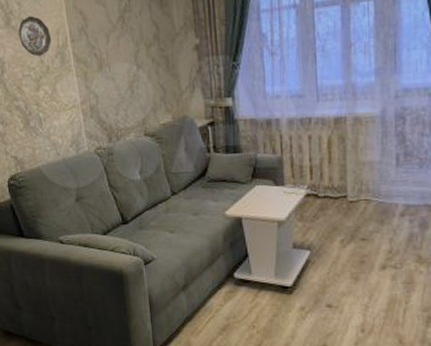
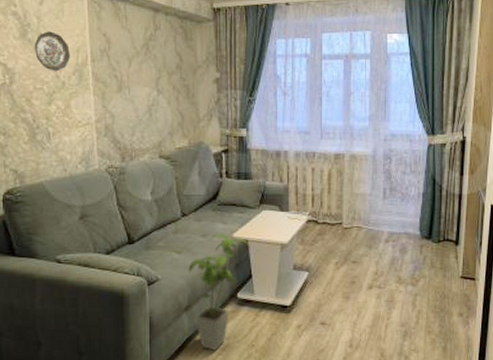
house plant: none [182,211,245,330] -> present [188,233,250,351]

